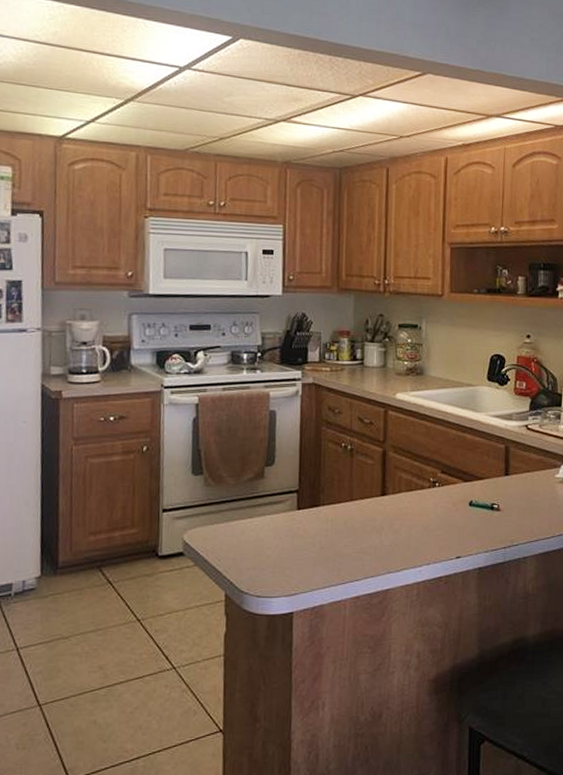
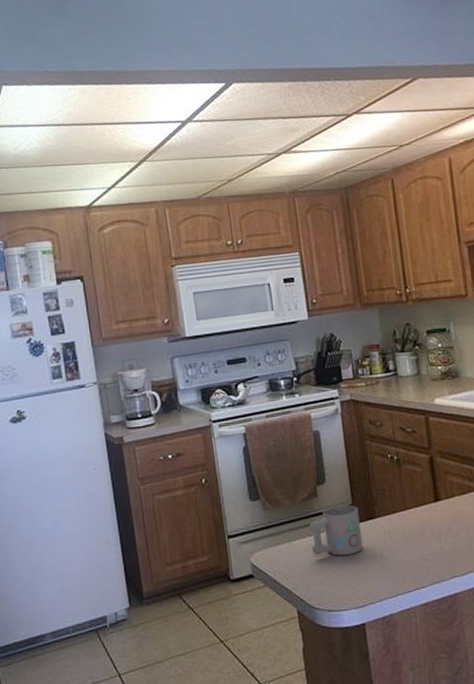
mug: none [249,489,304,541] -> present [309,505,363,556]

